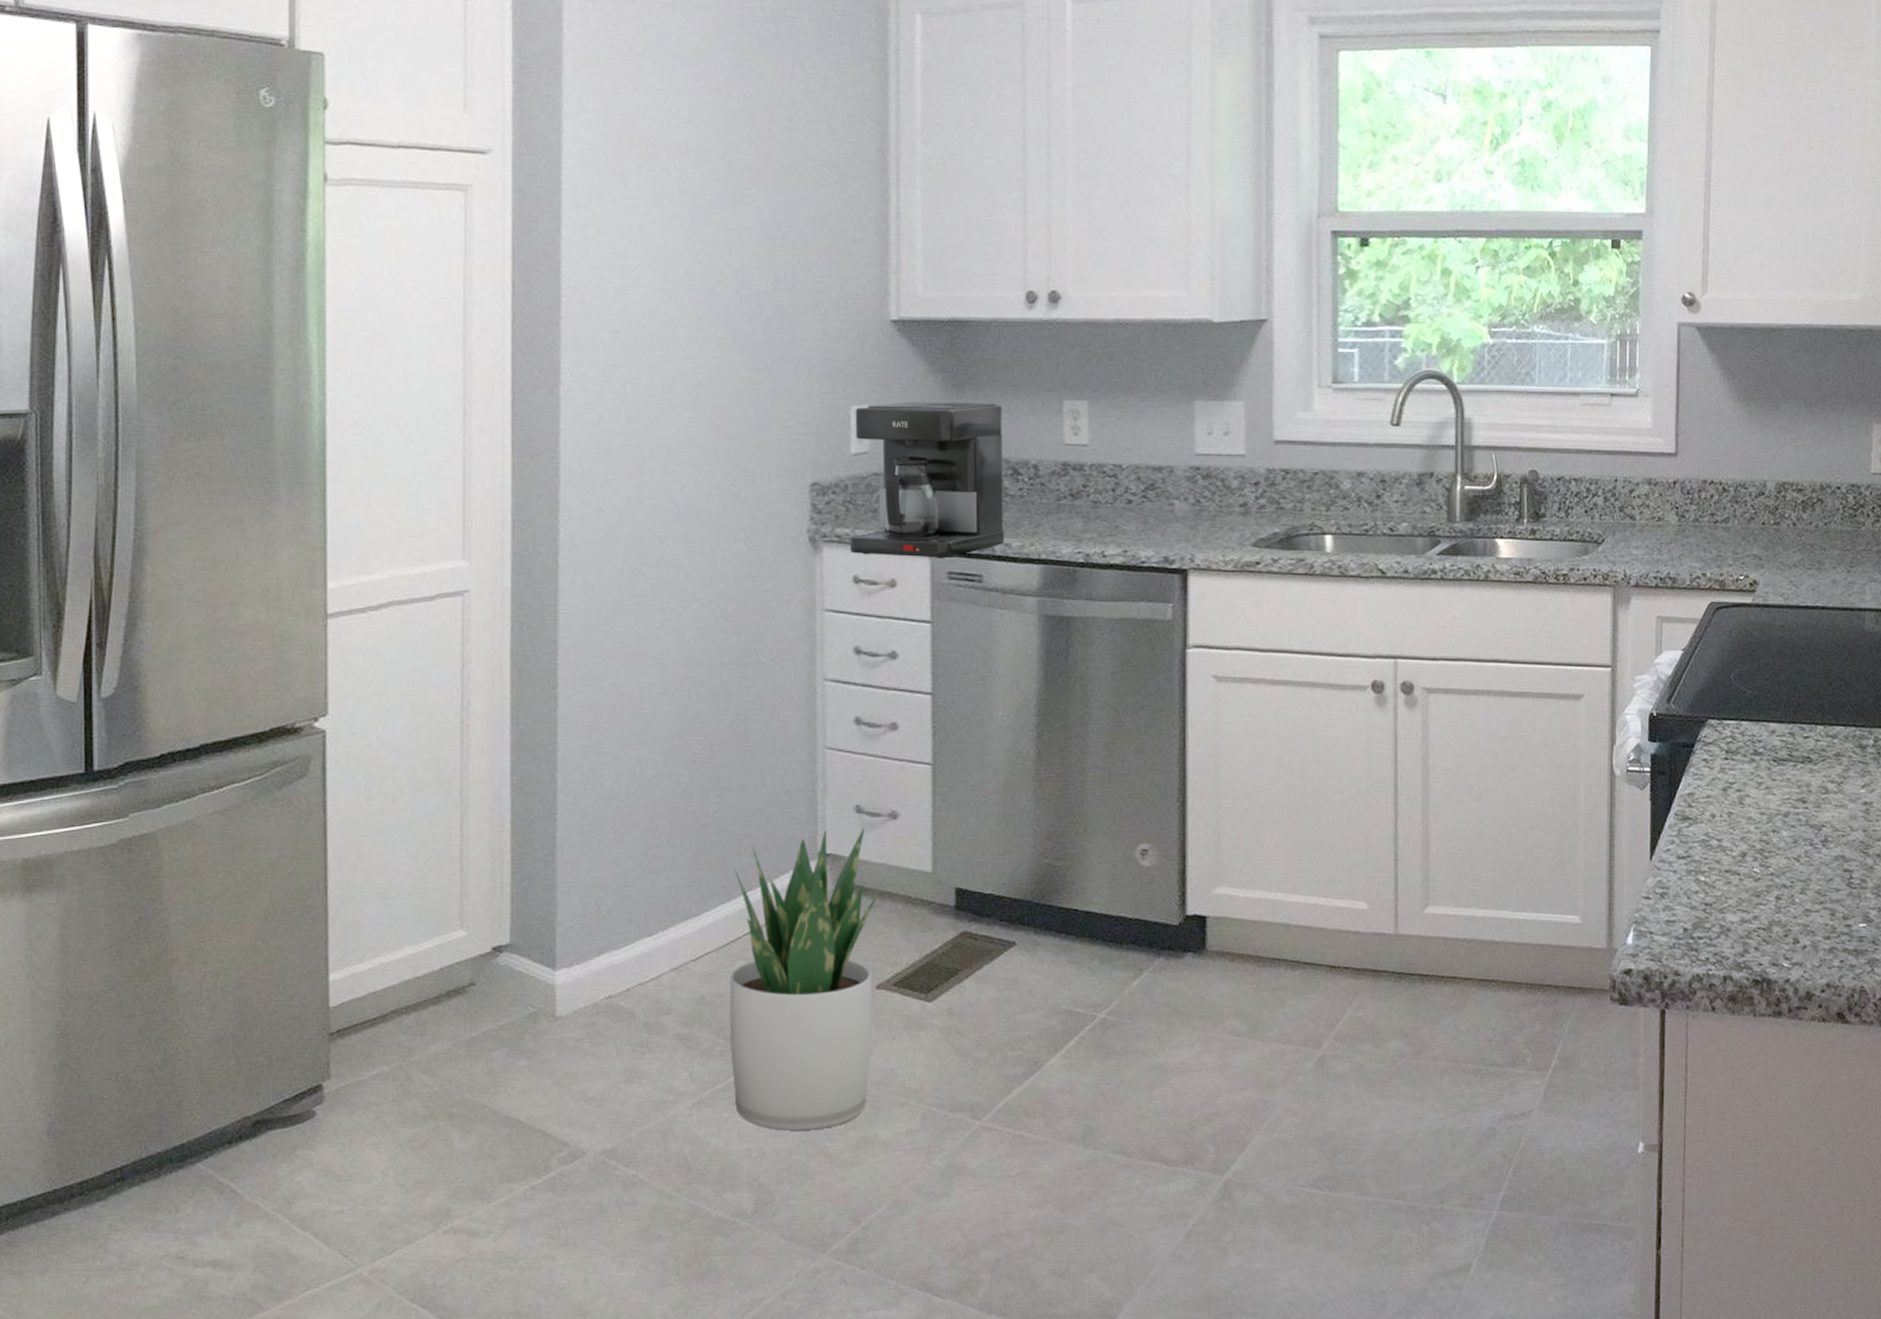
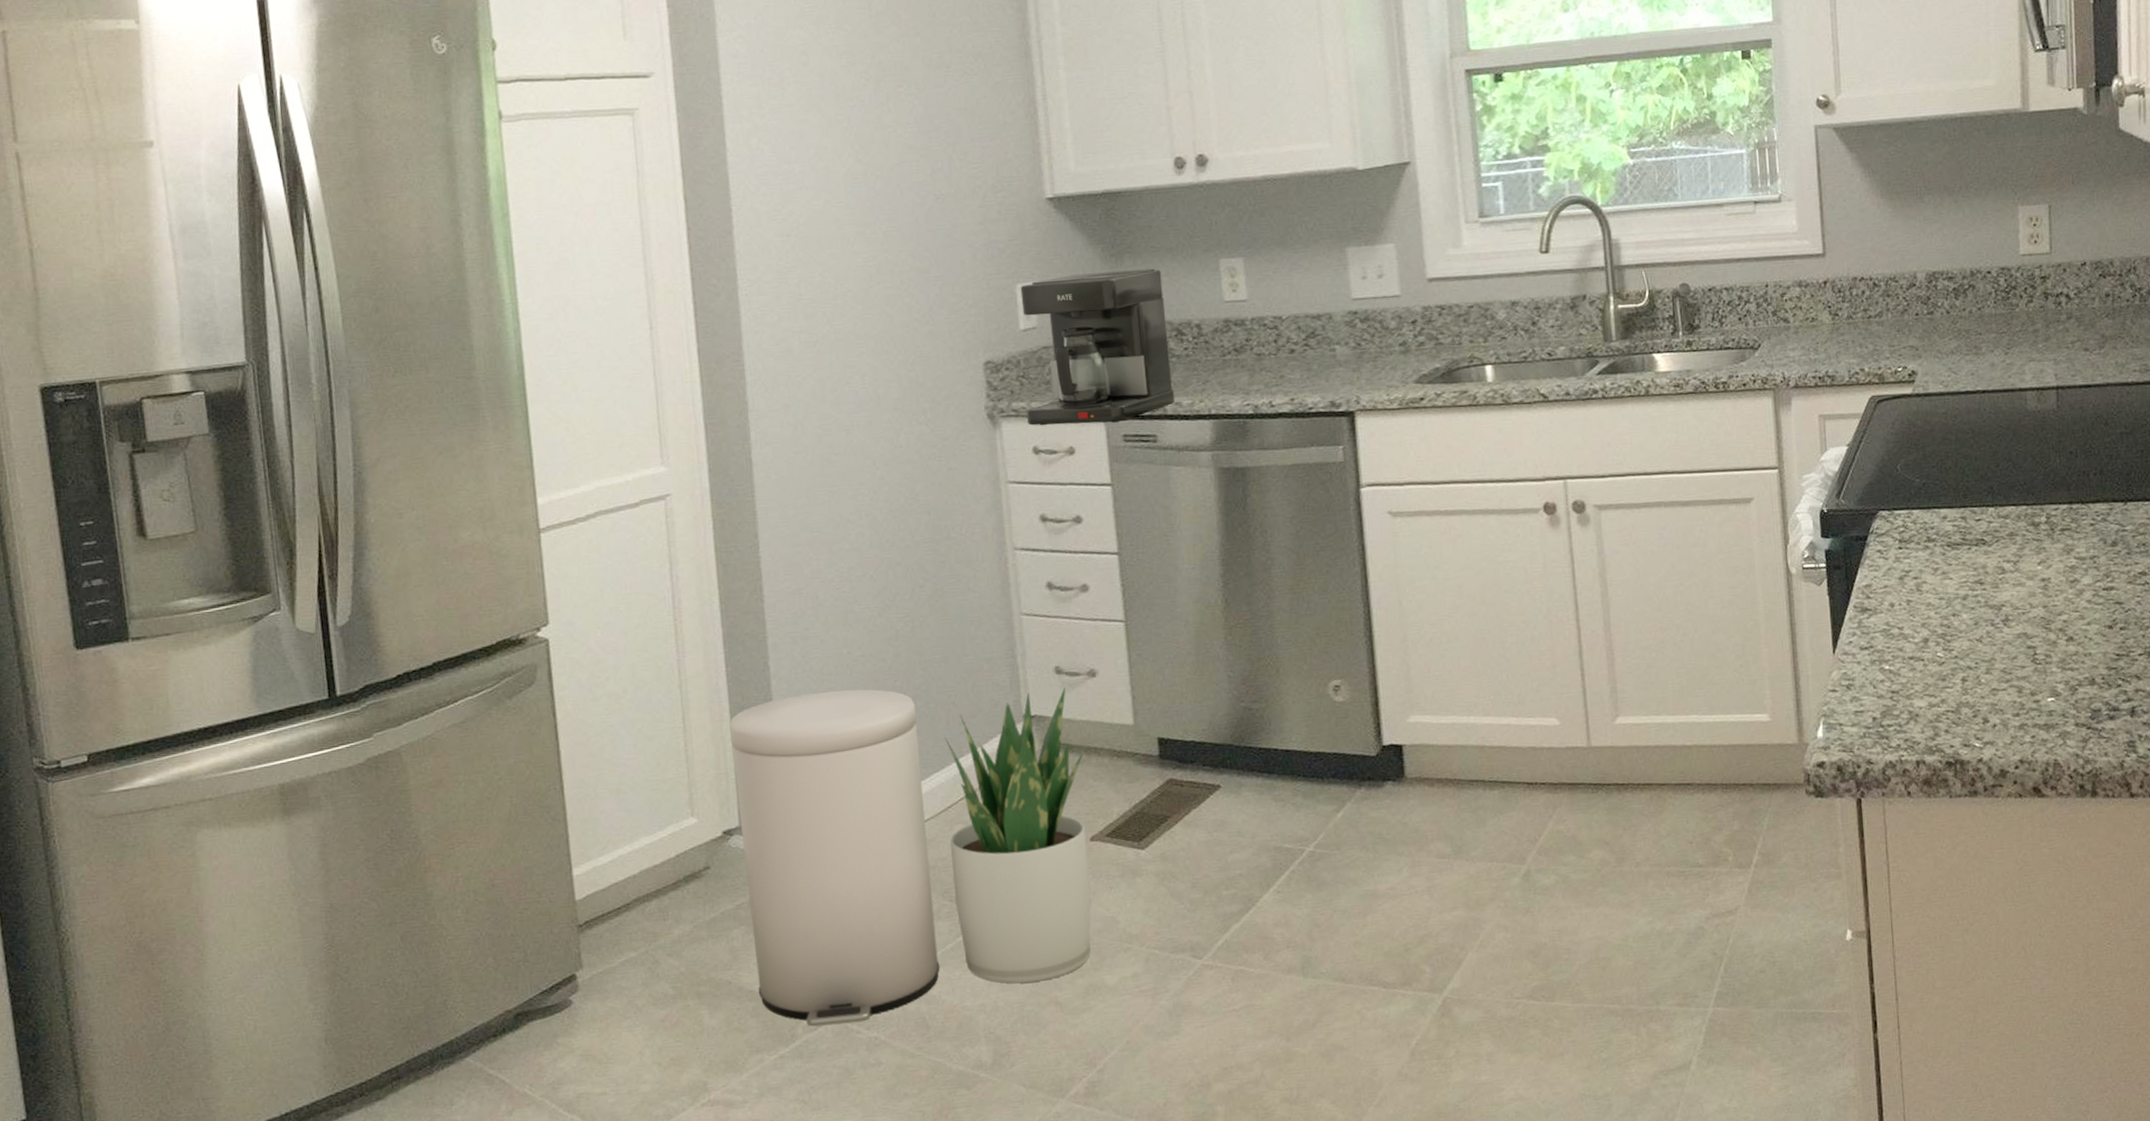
pedal bin: none [509,810,708,1159] -> present [729,689,940,1027]

